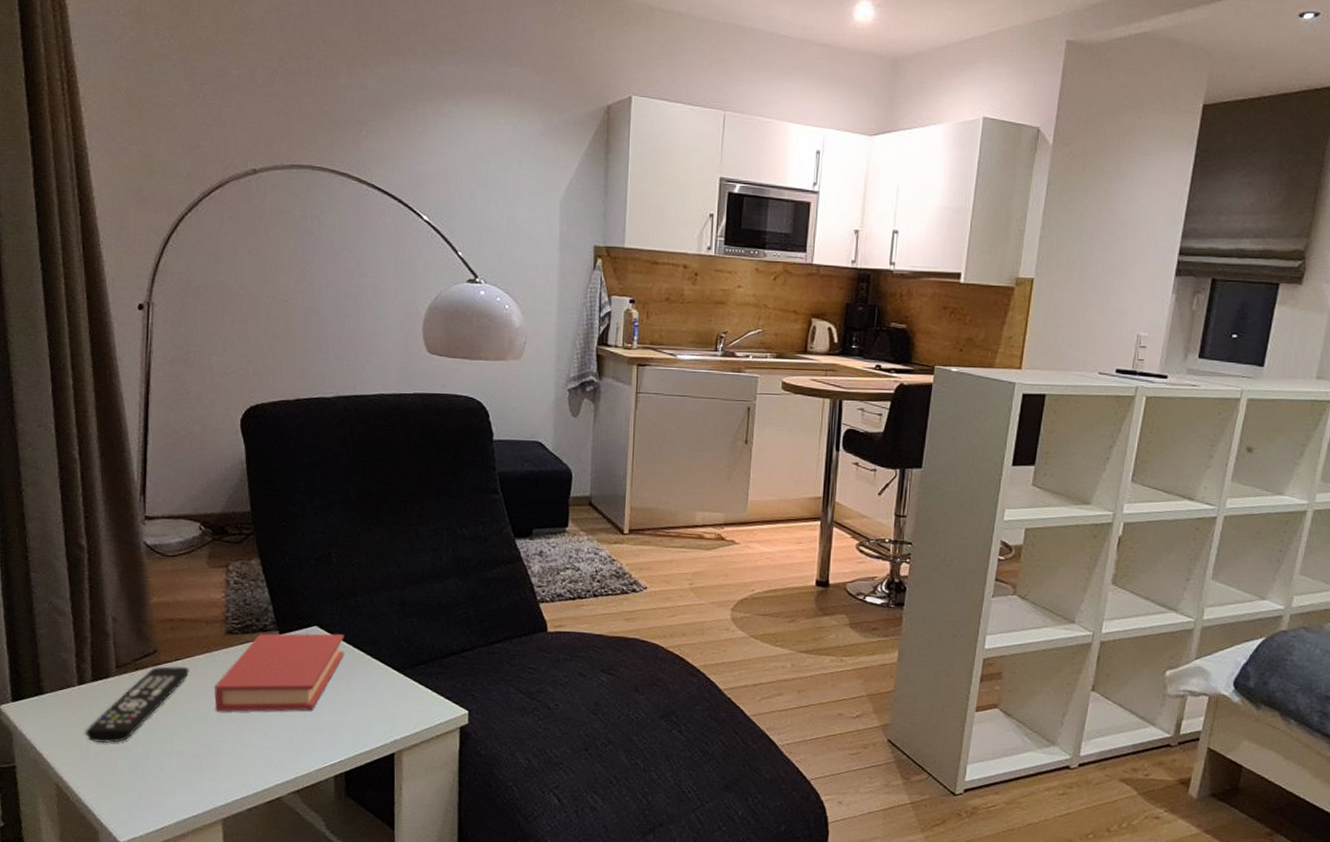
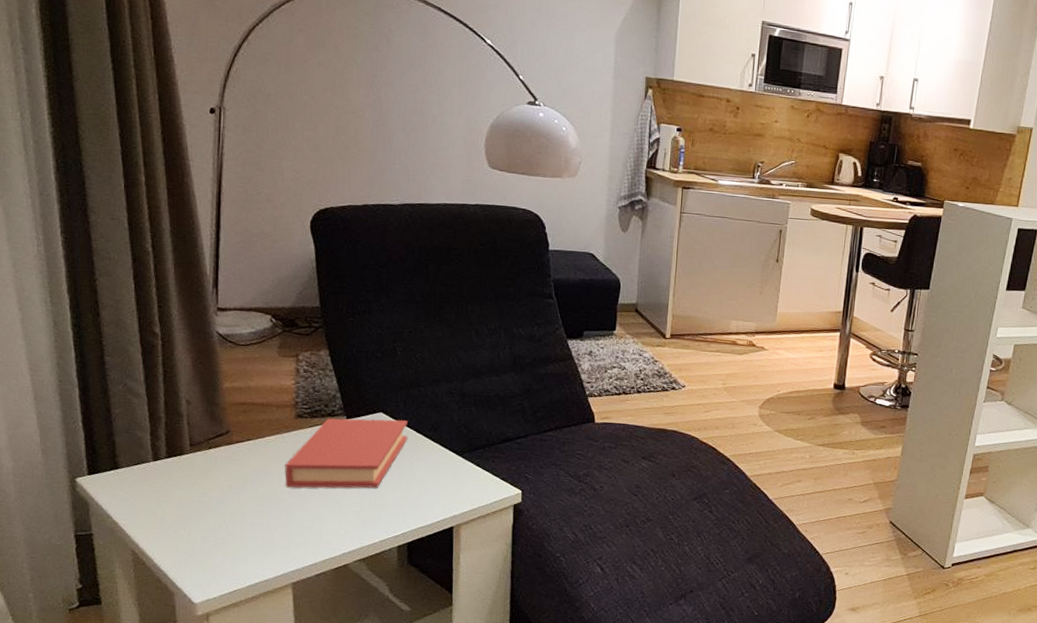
remote control: present [86,666,189,744] -> none [161,445,261,515]

